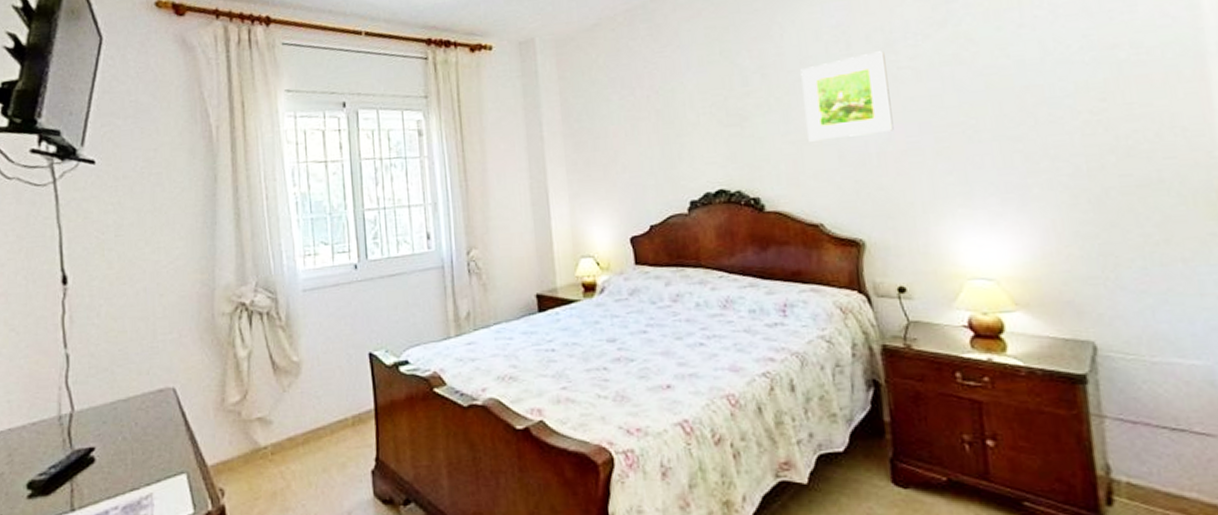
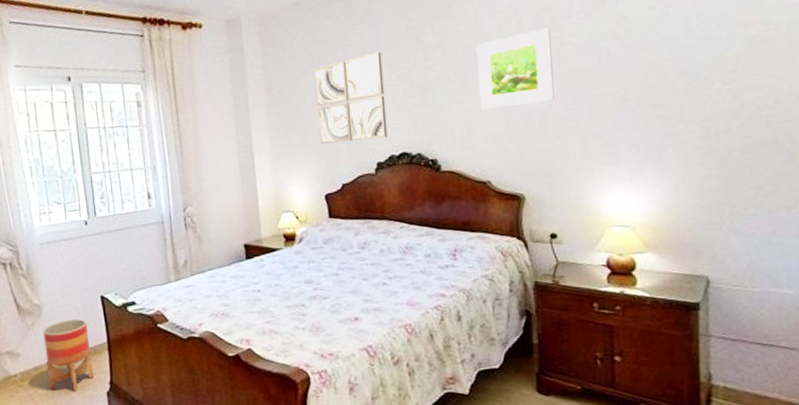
planter: none [301,380,358,468] -> present [43,319,94,391]
wall art: none [616,76,702,180] -> present [314,51,388,145]

